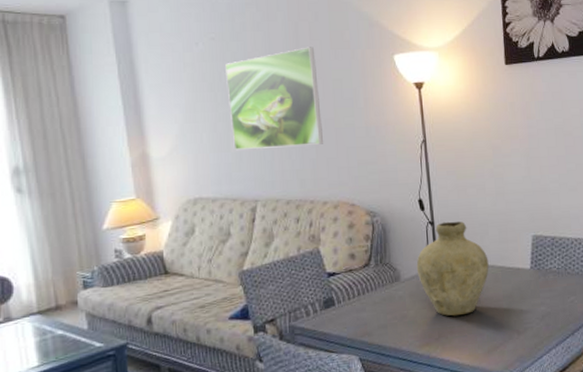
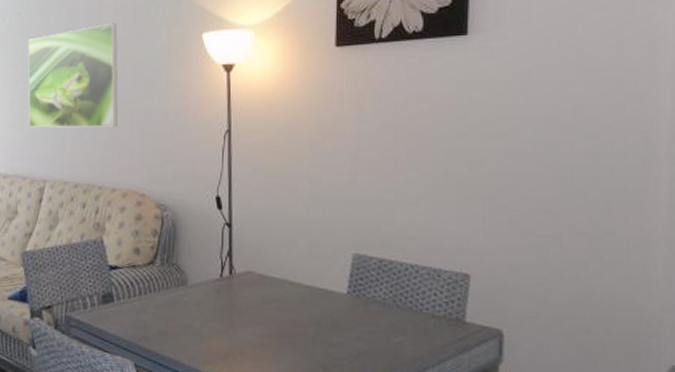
vase: present [416,221,489,316] -> none [207,225,294,337]

